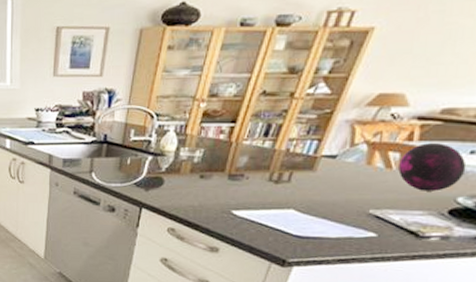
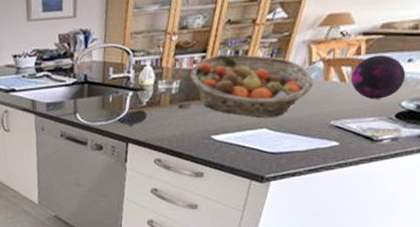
fruit basket: none [215,126,354,199] -> present [190,53,313,118]

